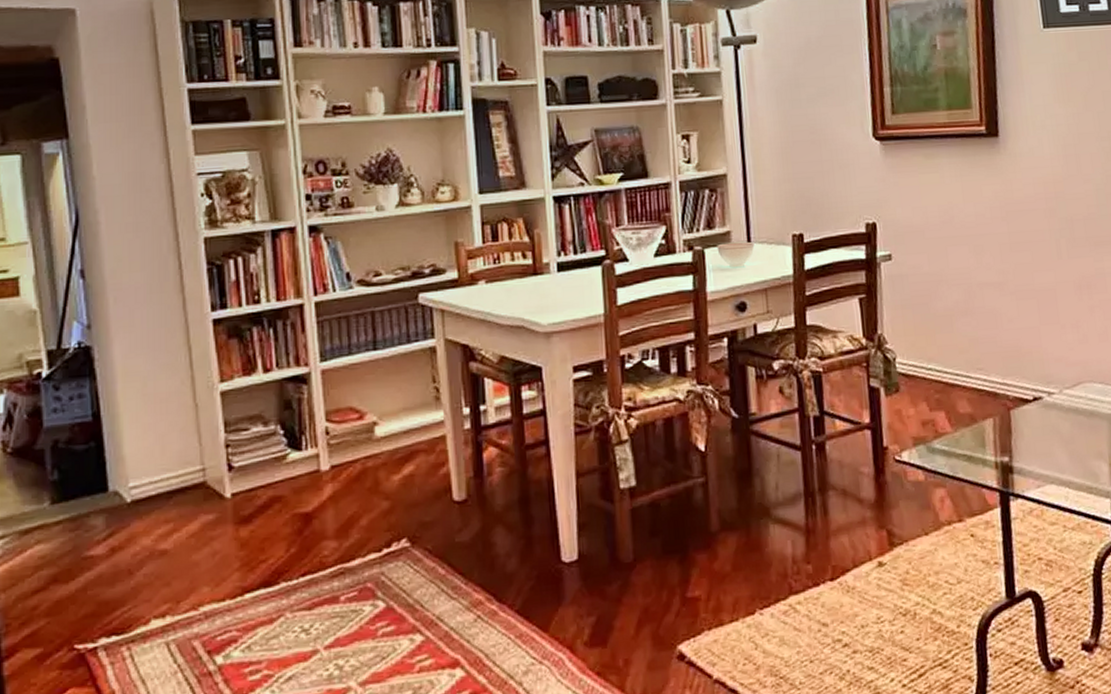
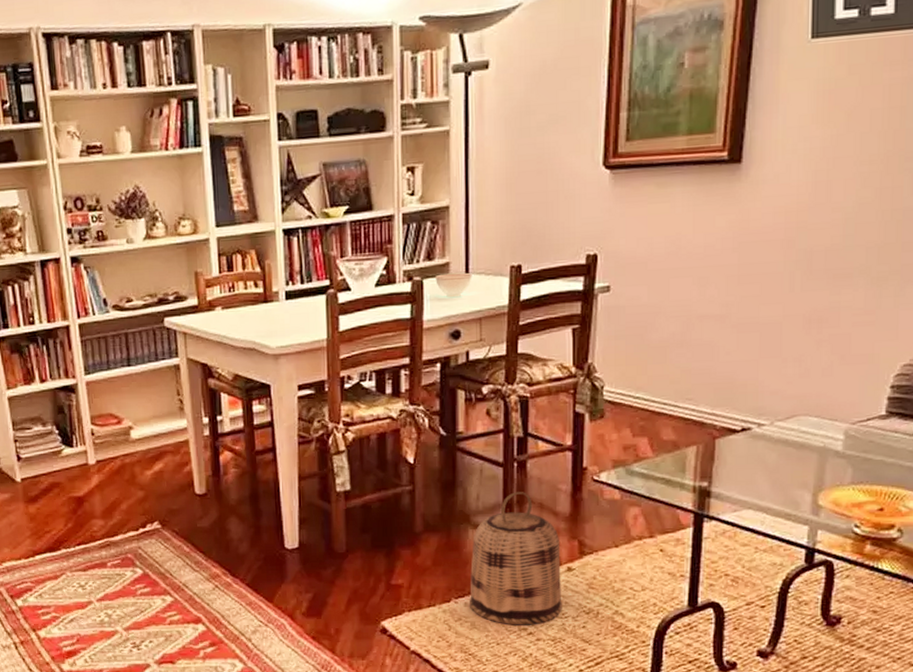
basket: none [774,477,878,637] -> present [470,492,562,625]

